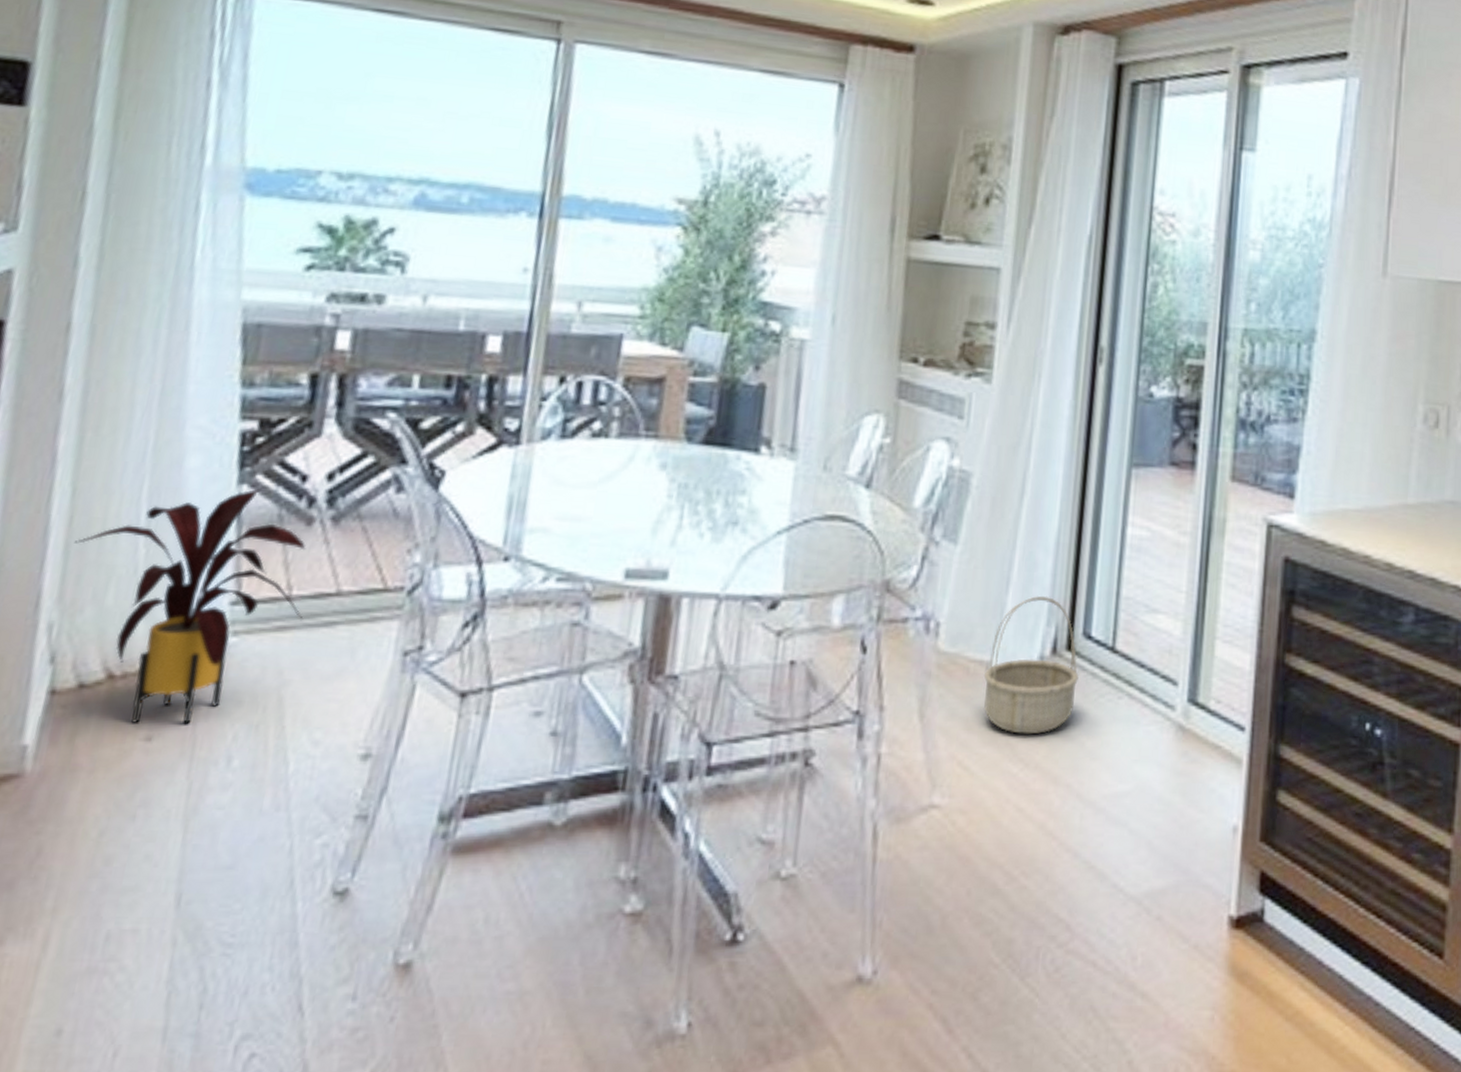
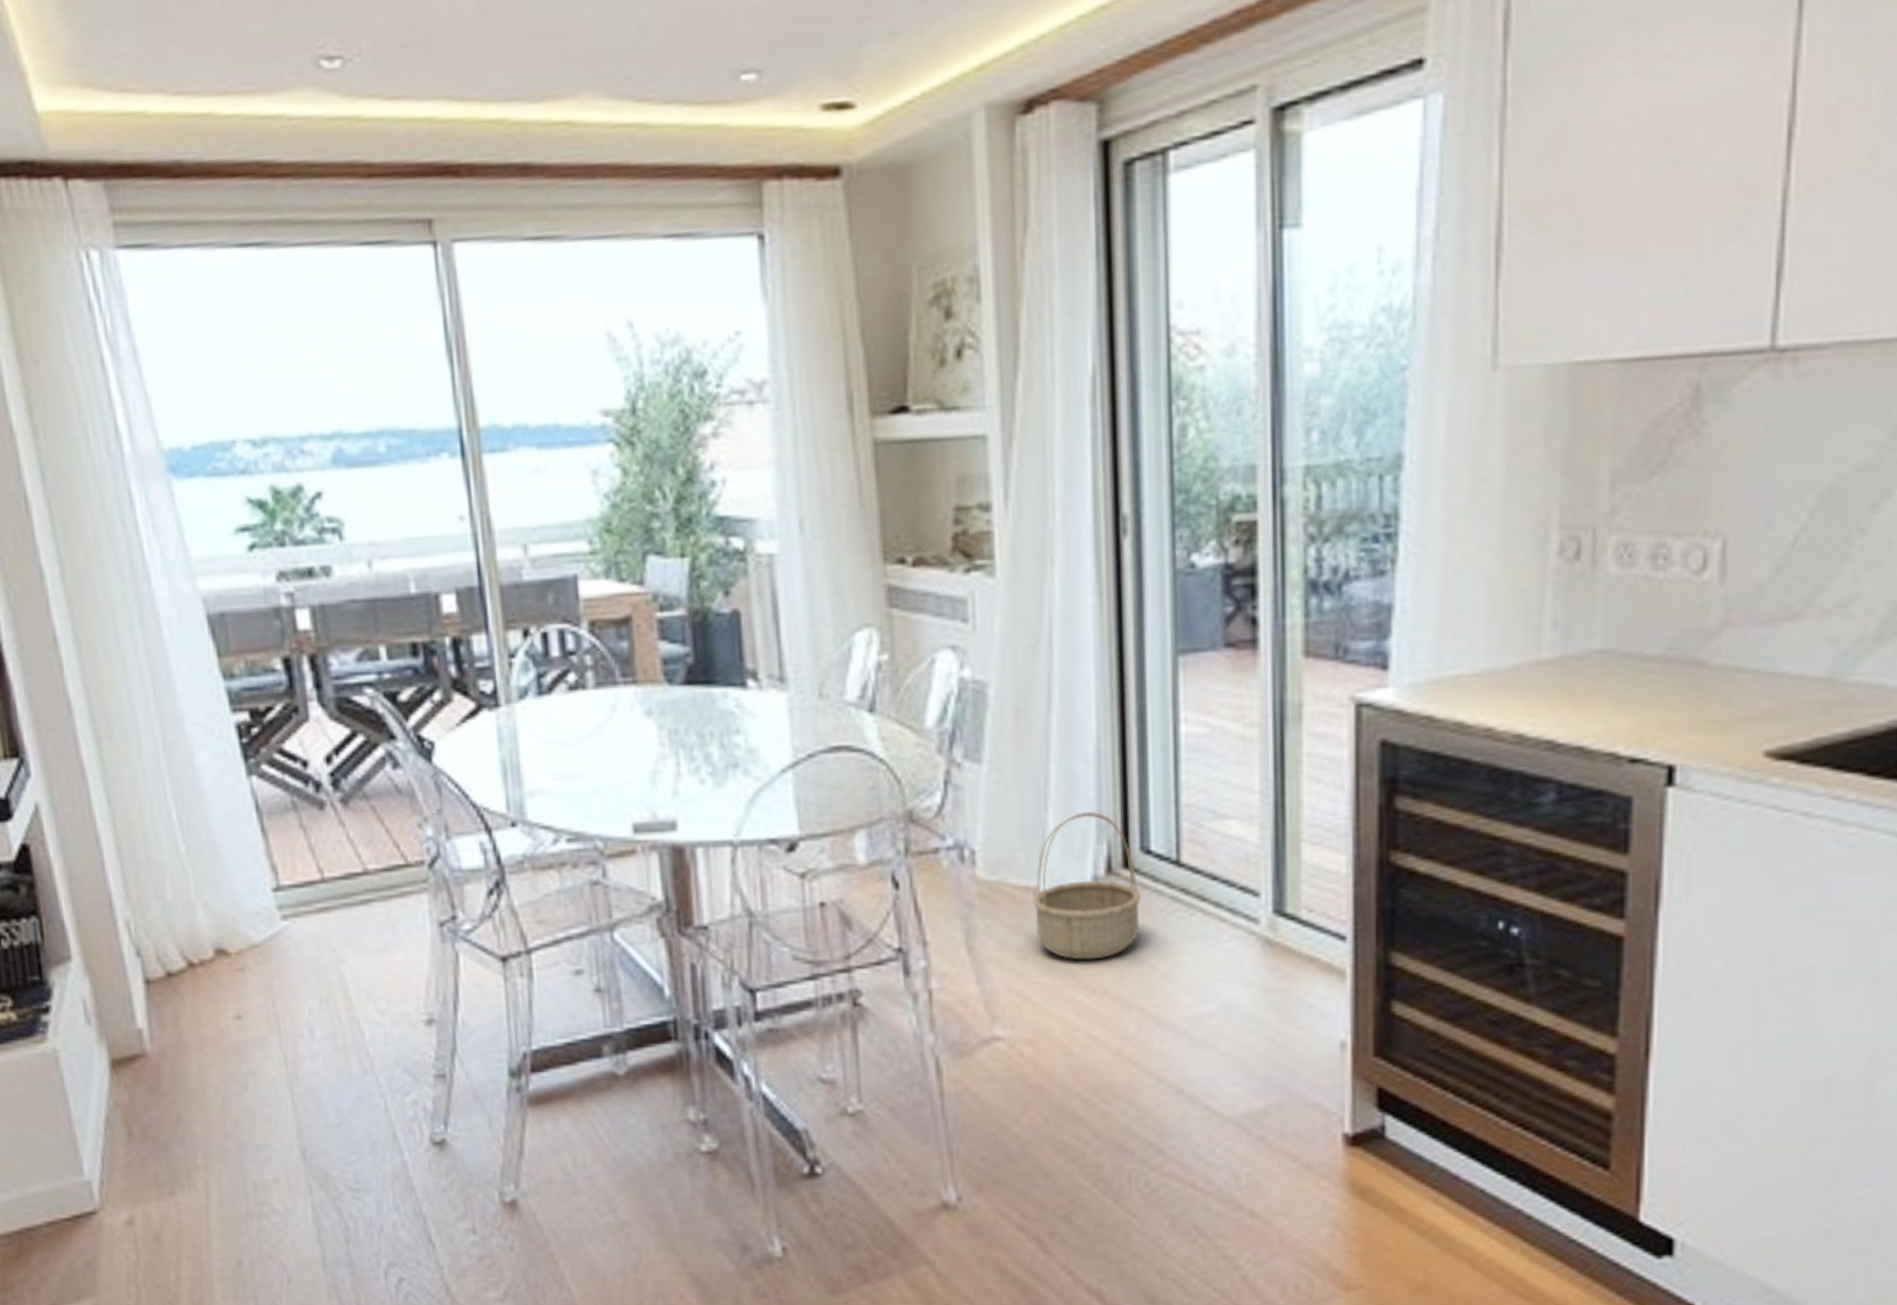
house plant: present [73,489,306,725] -> none [123,779,341,1004]

